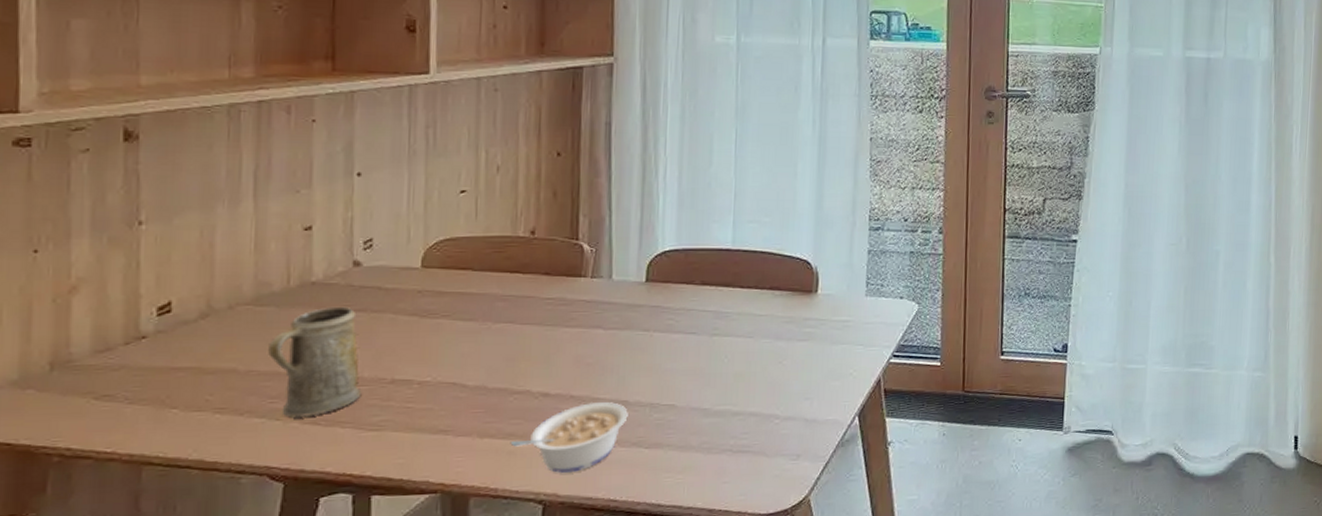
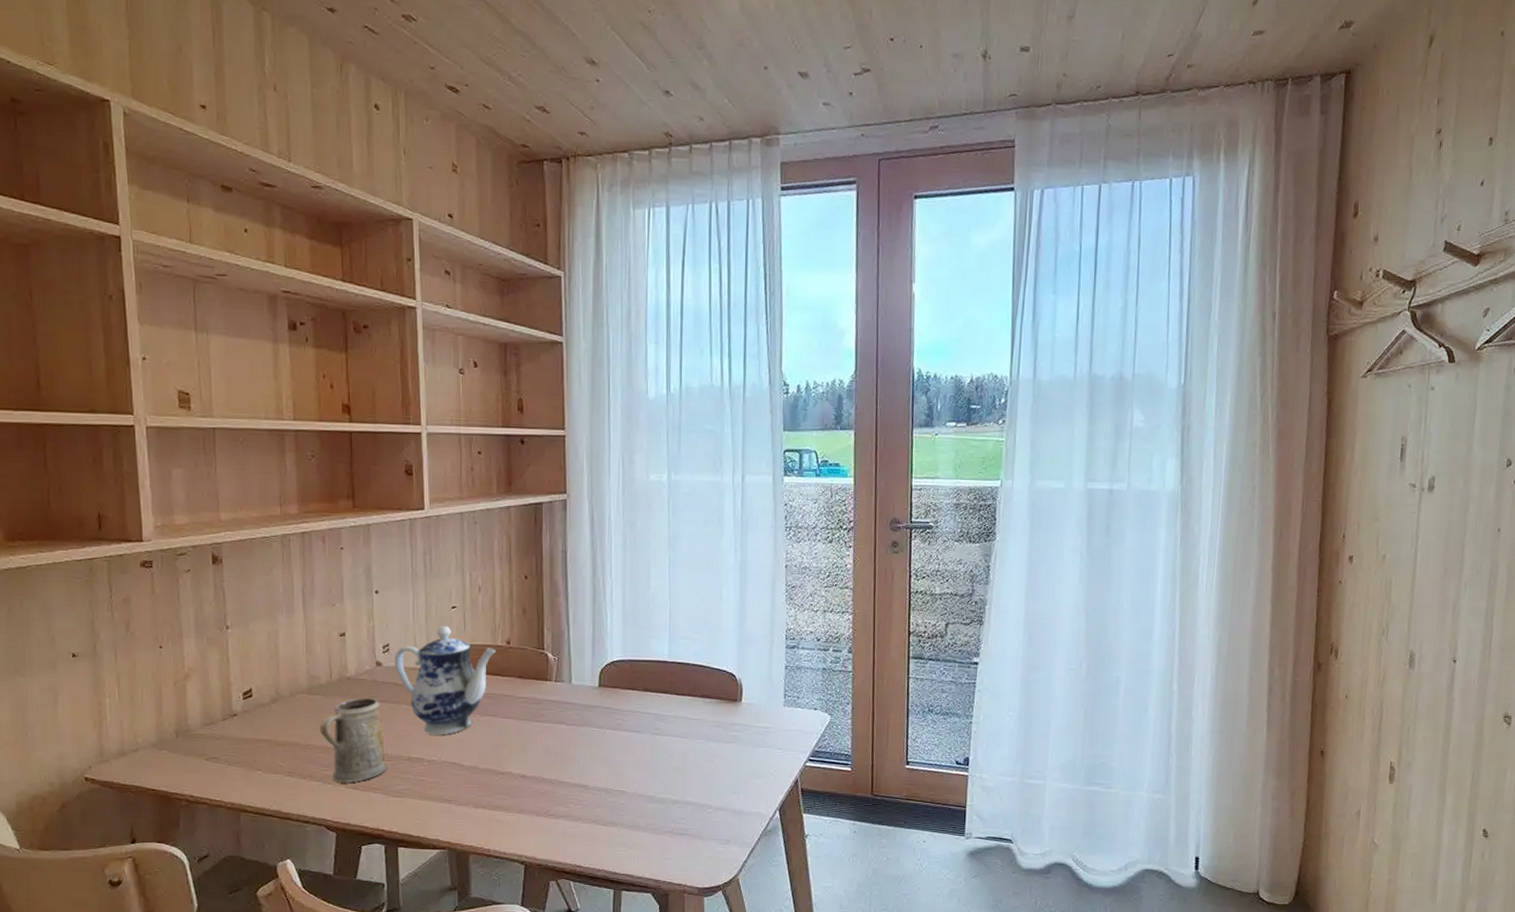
teapot: none [379,213,516,350] -> present [395,625,496,735]
legume: present [510,402,628,473] -> none [498,785,588,841]

